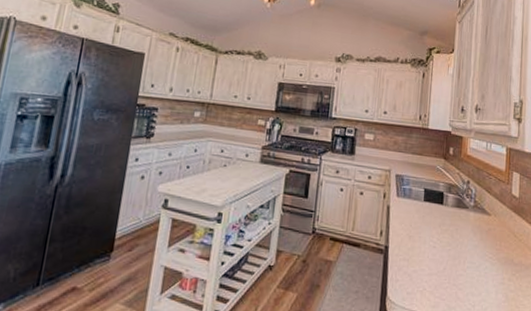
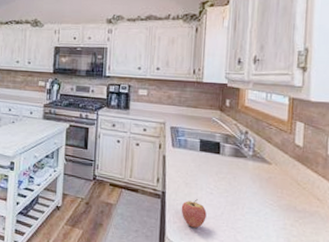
fruit: none [403,254,429,286] -> present [181,199,207,228]

